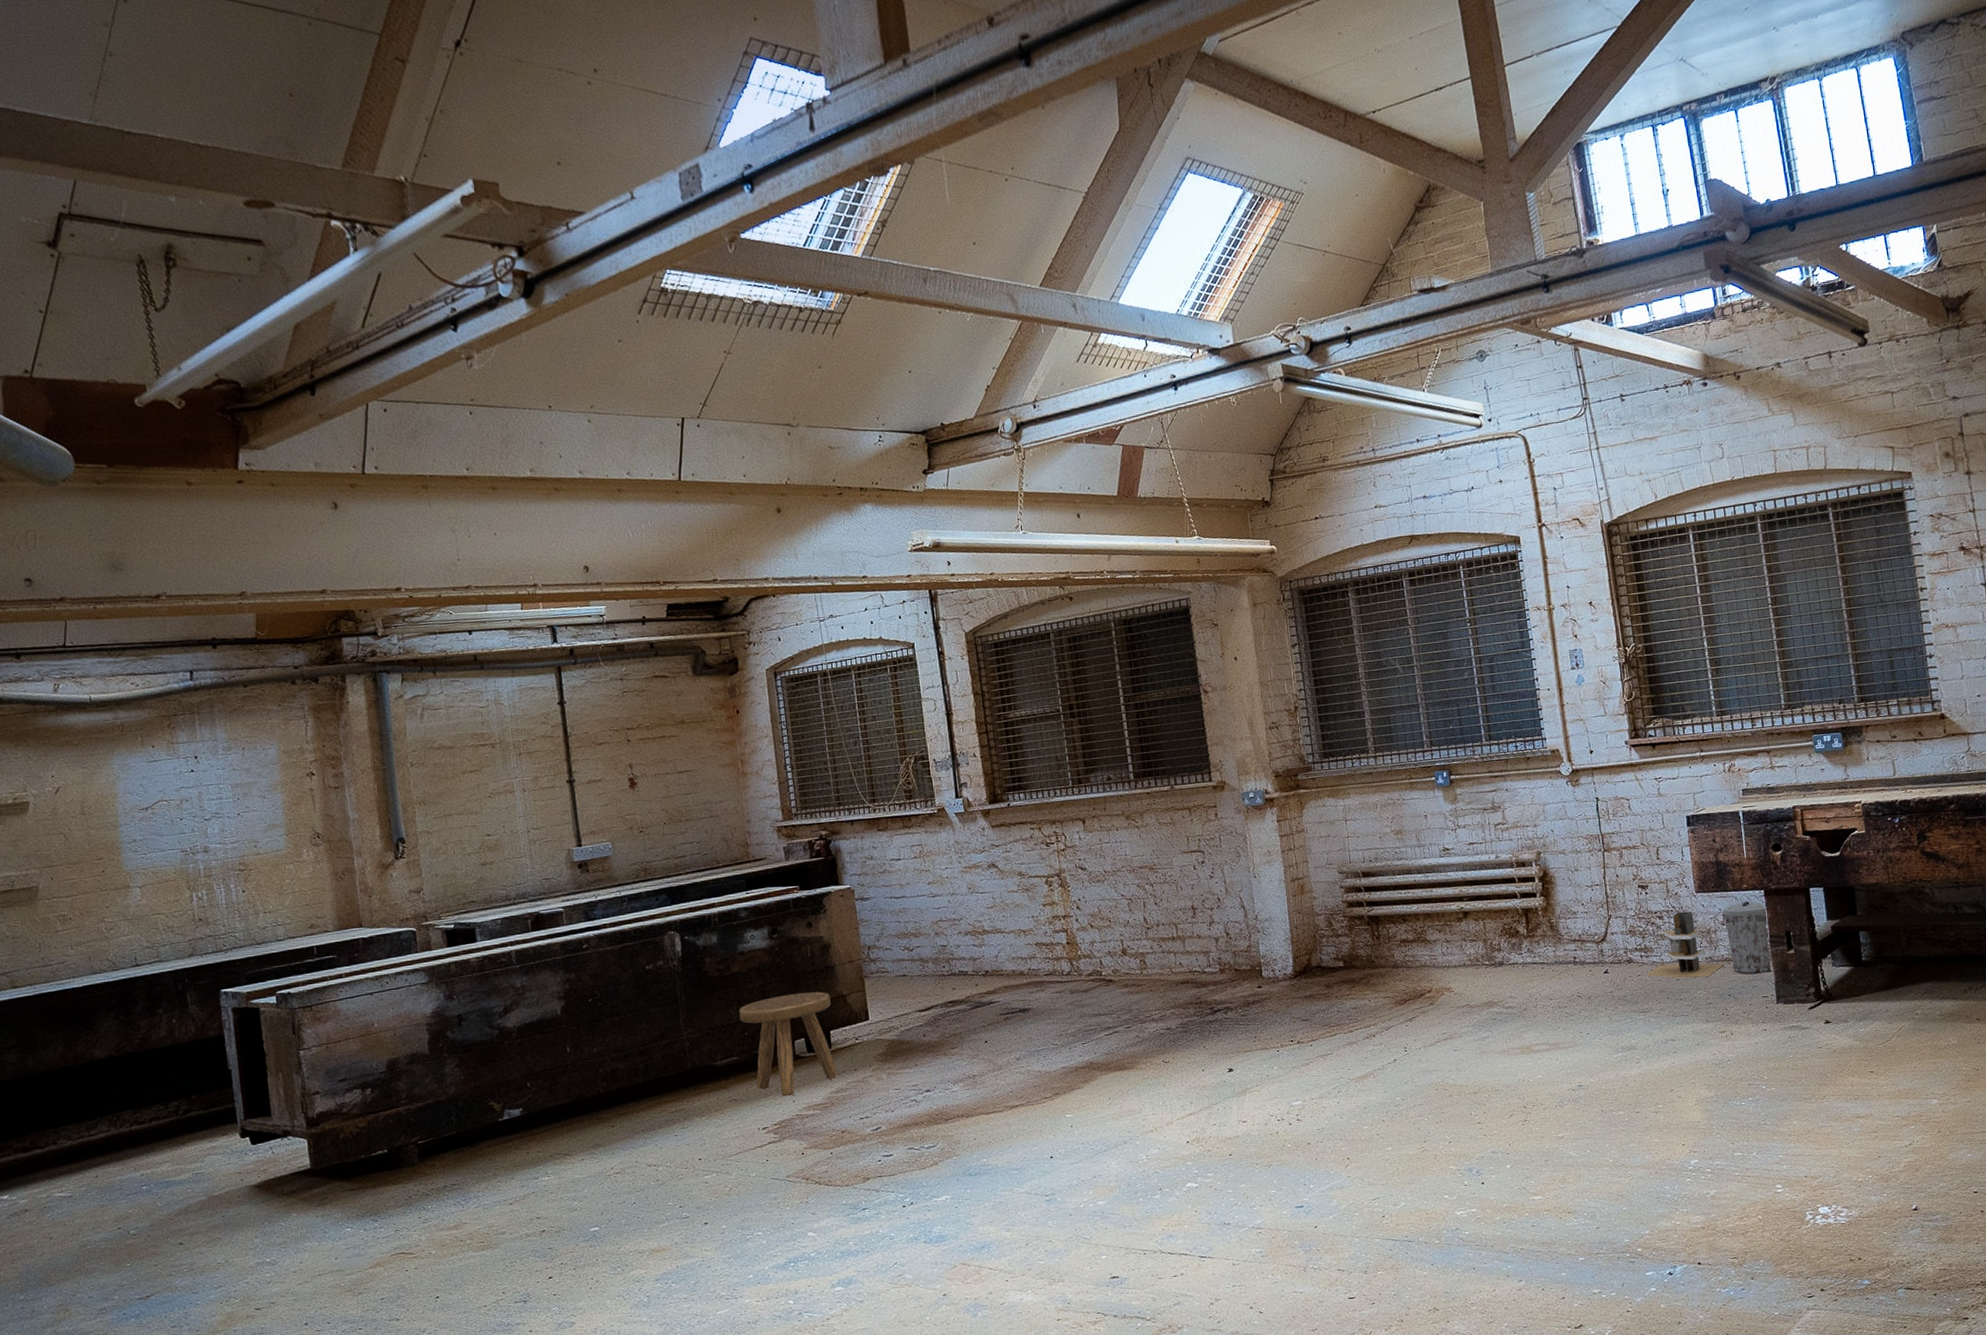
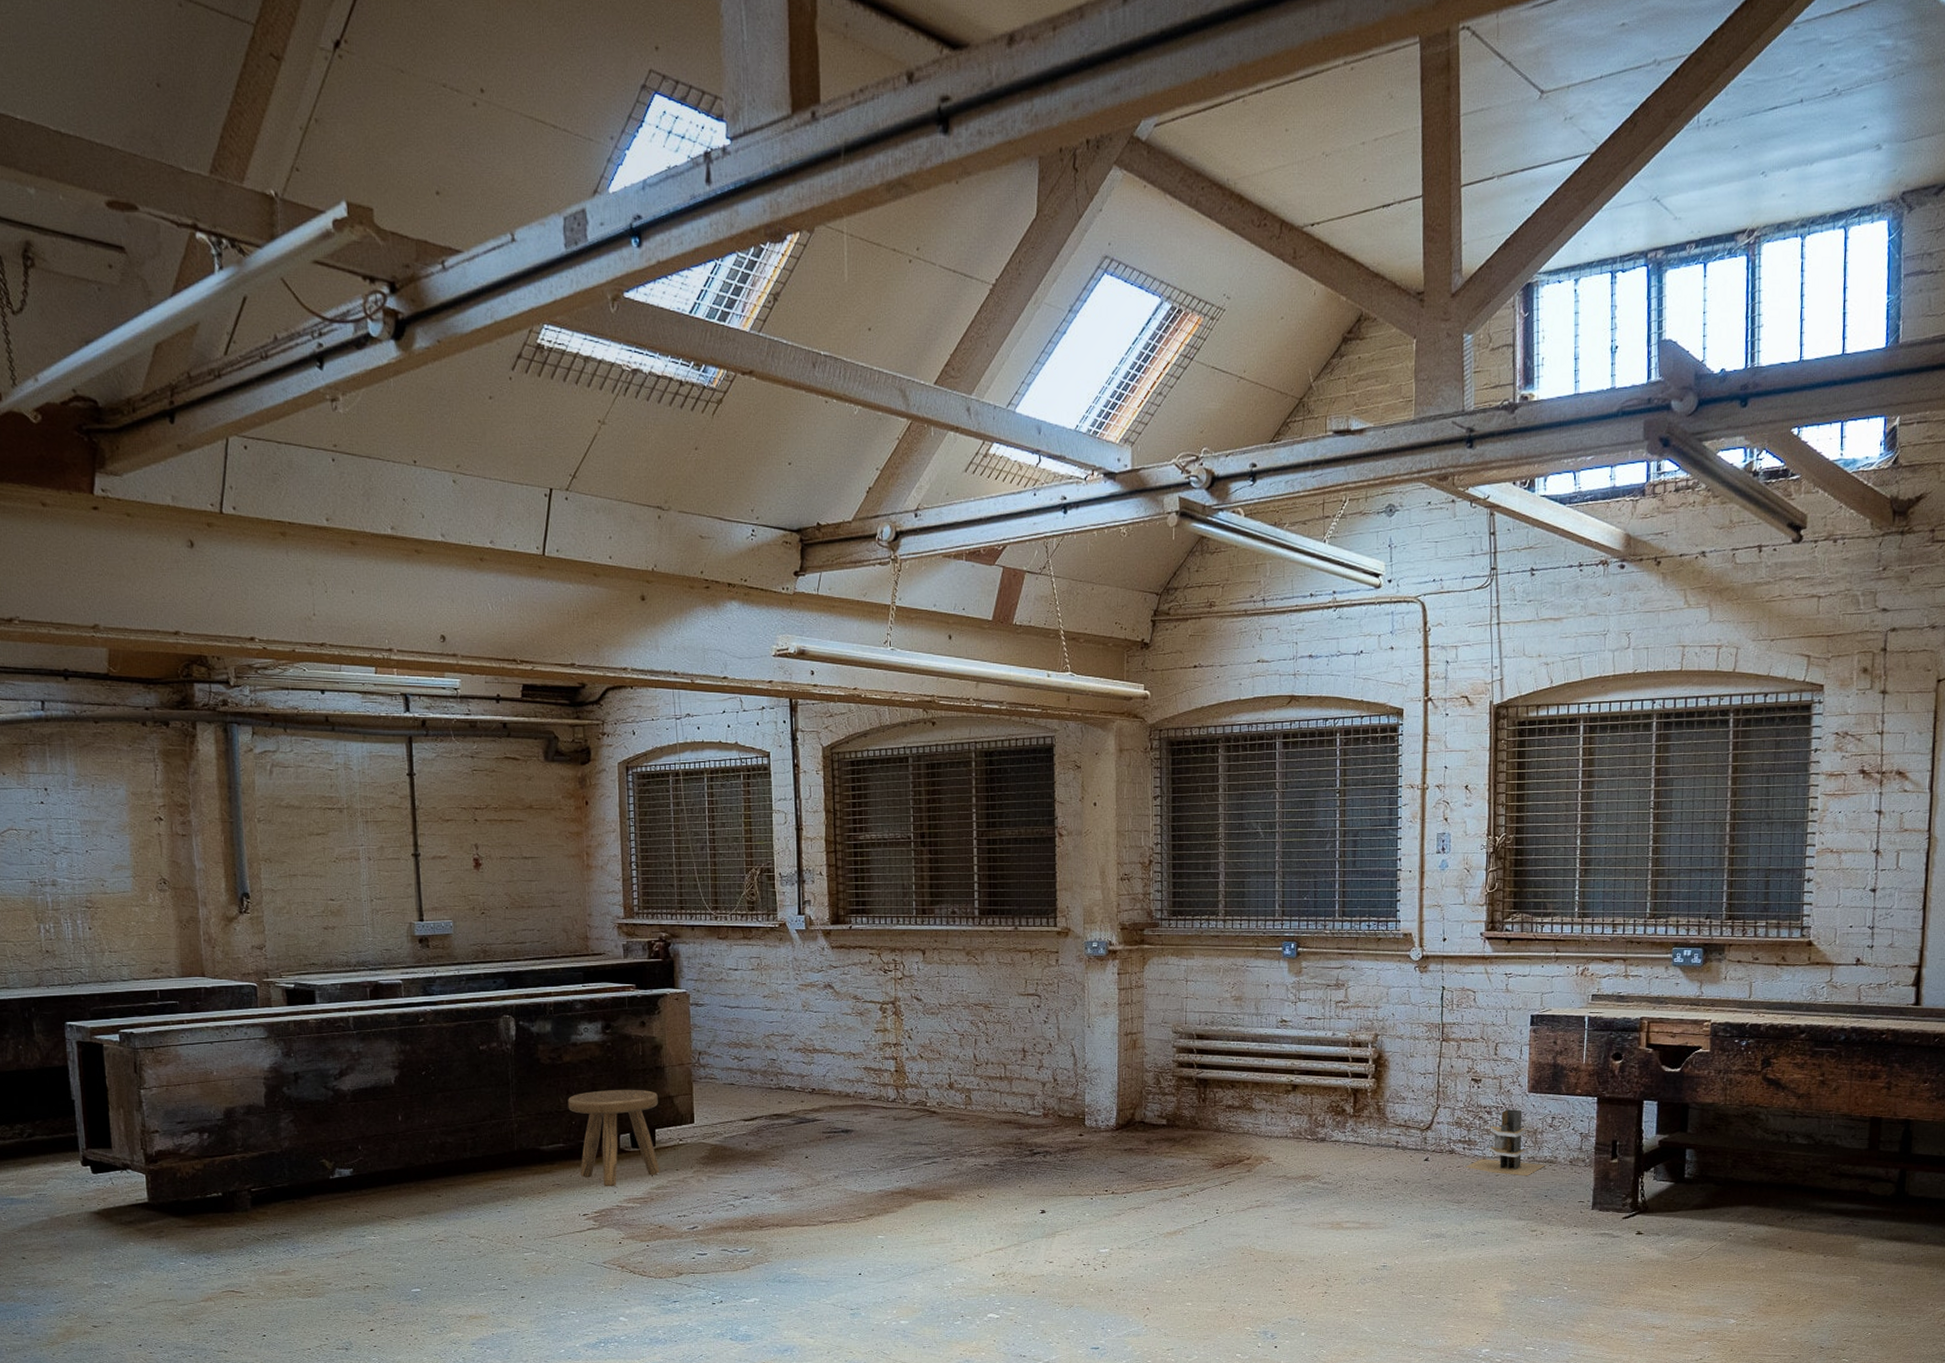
trash can: present [1722,901,1771,975] -> none [1552,1107,1596,1178]

